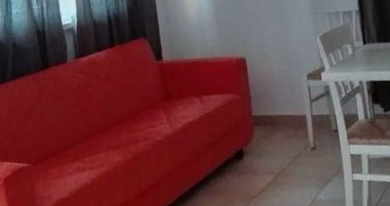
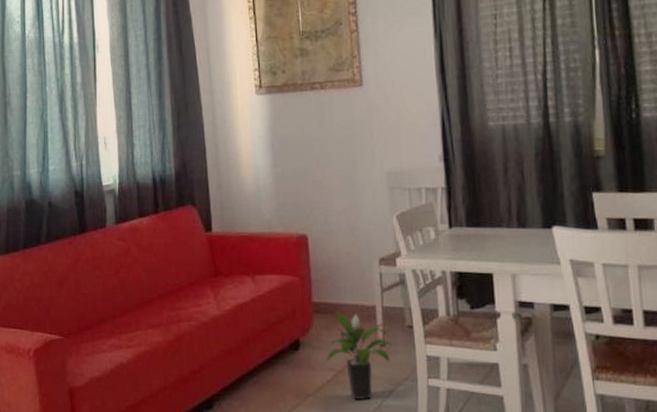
potted plant: none [264,122,322,198] -> present [325,311,392,401]

